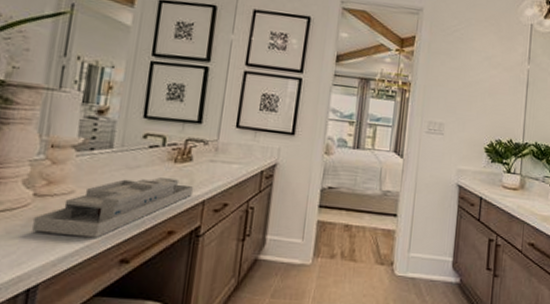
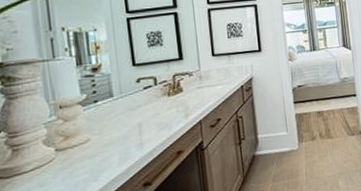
desk organizer: present [32,177,194,238] -> none [61,109,190,180]

